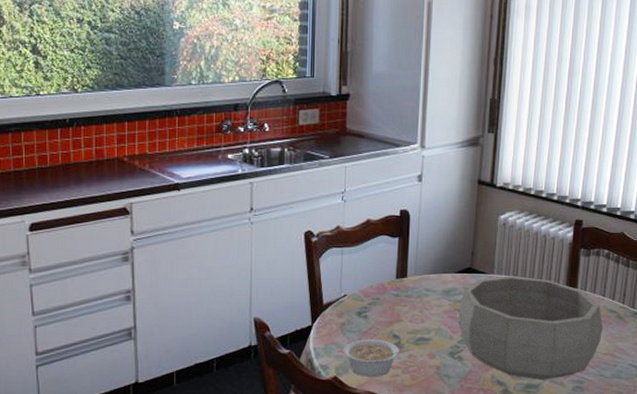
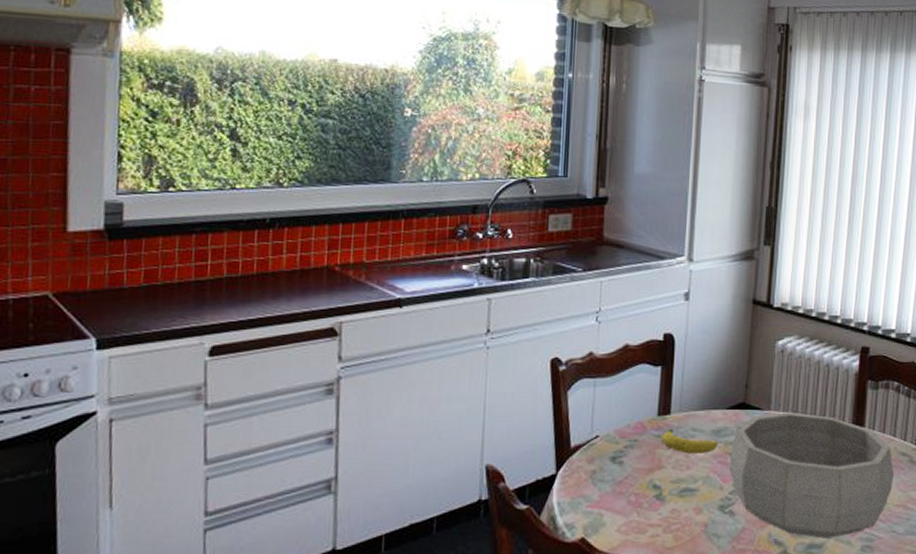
legume: present [343,339,411,377] -> none [593,491,674,538]
fruit: none [400,289,448,310] -> present [662,428,718,454]

